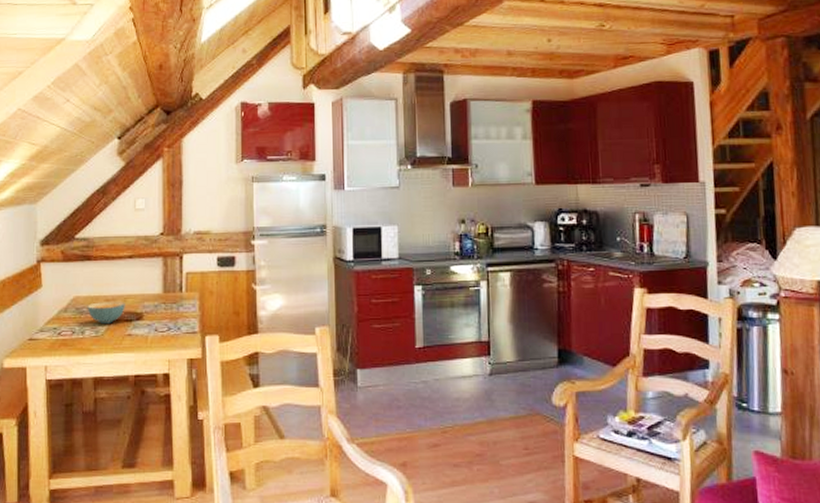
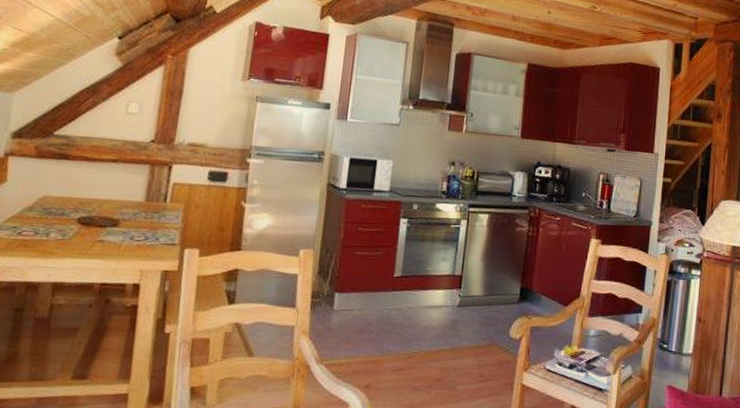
cereal bowl: present [87,302,125,324] -> none [56,204,101,228]

